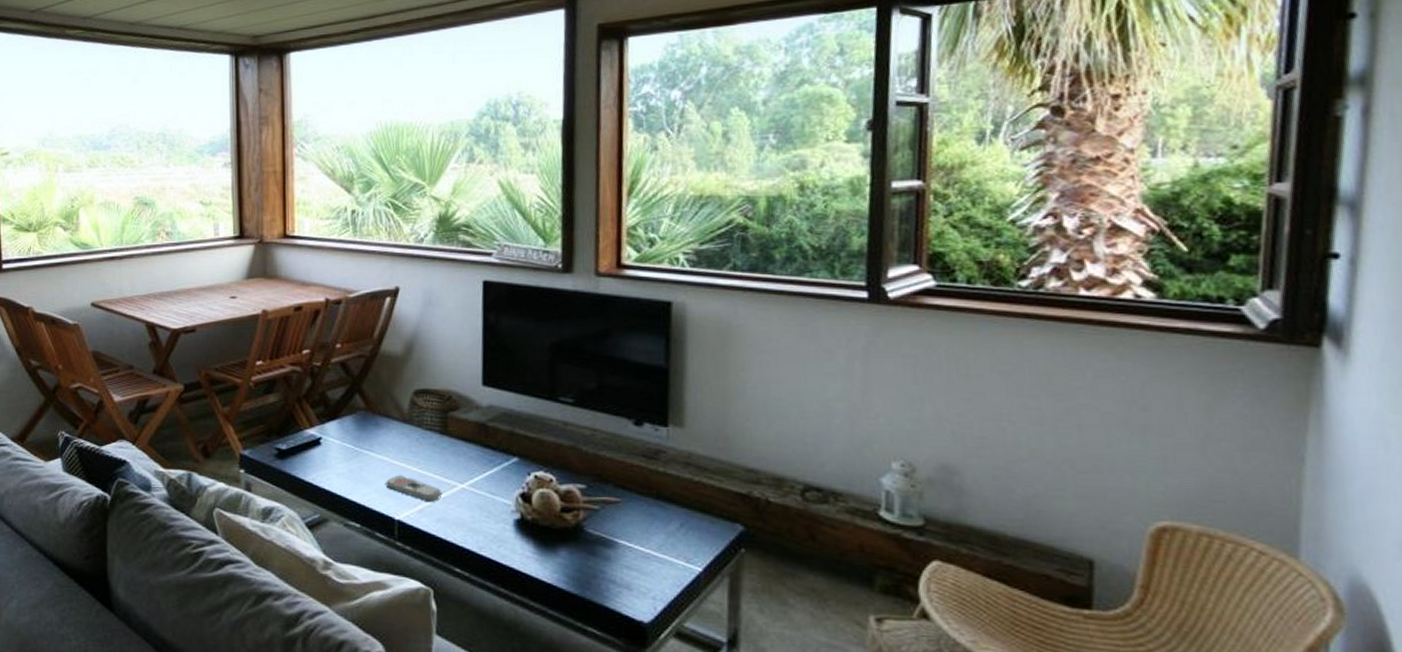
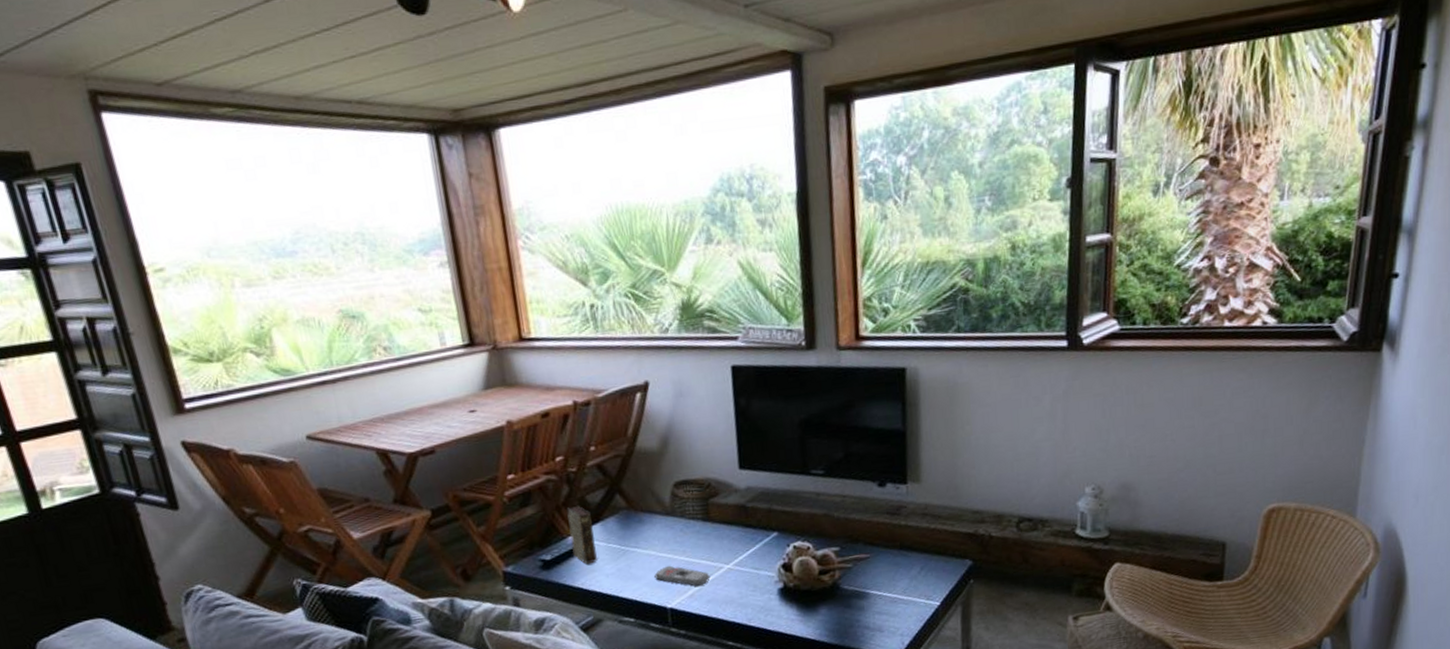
book: none [307,399,330,460] -> present [567,505,597,565]

